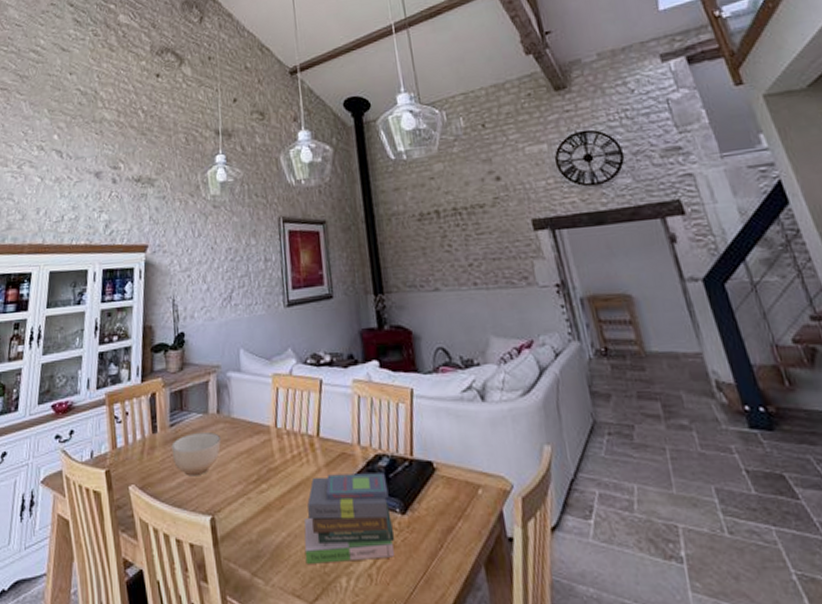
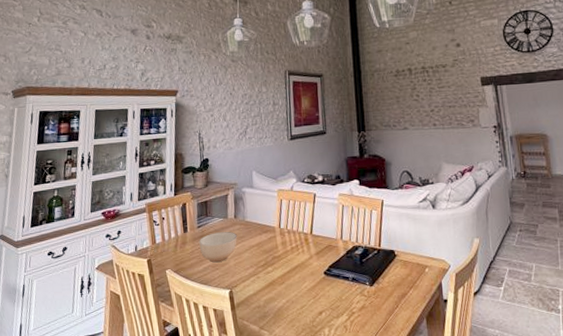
books: present [304,473,395,564] -> none [299,258,365,320]

